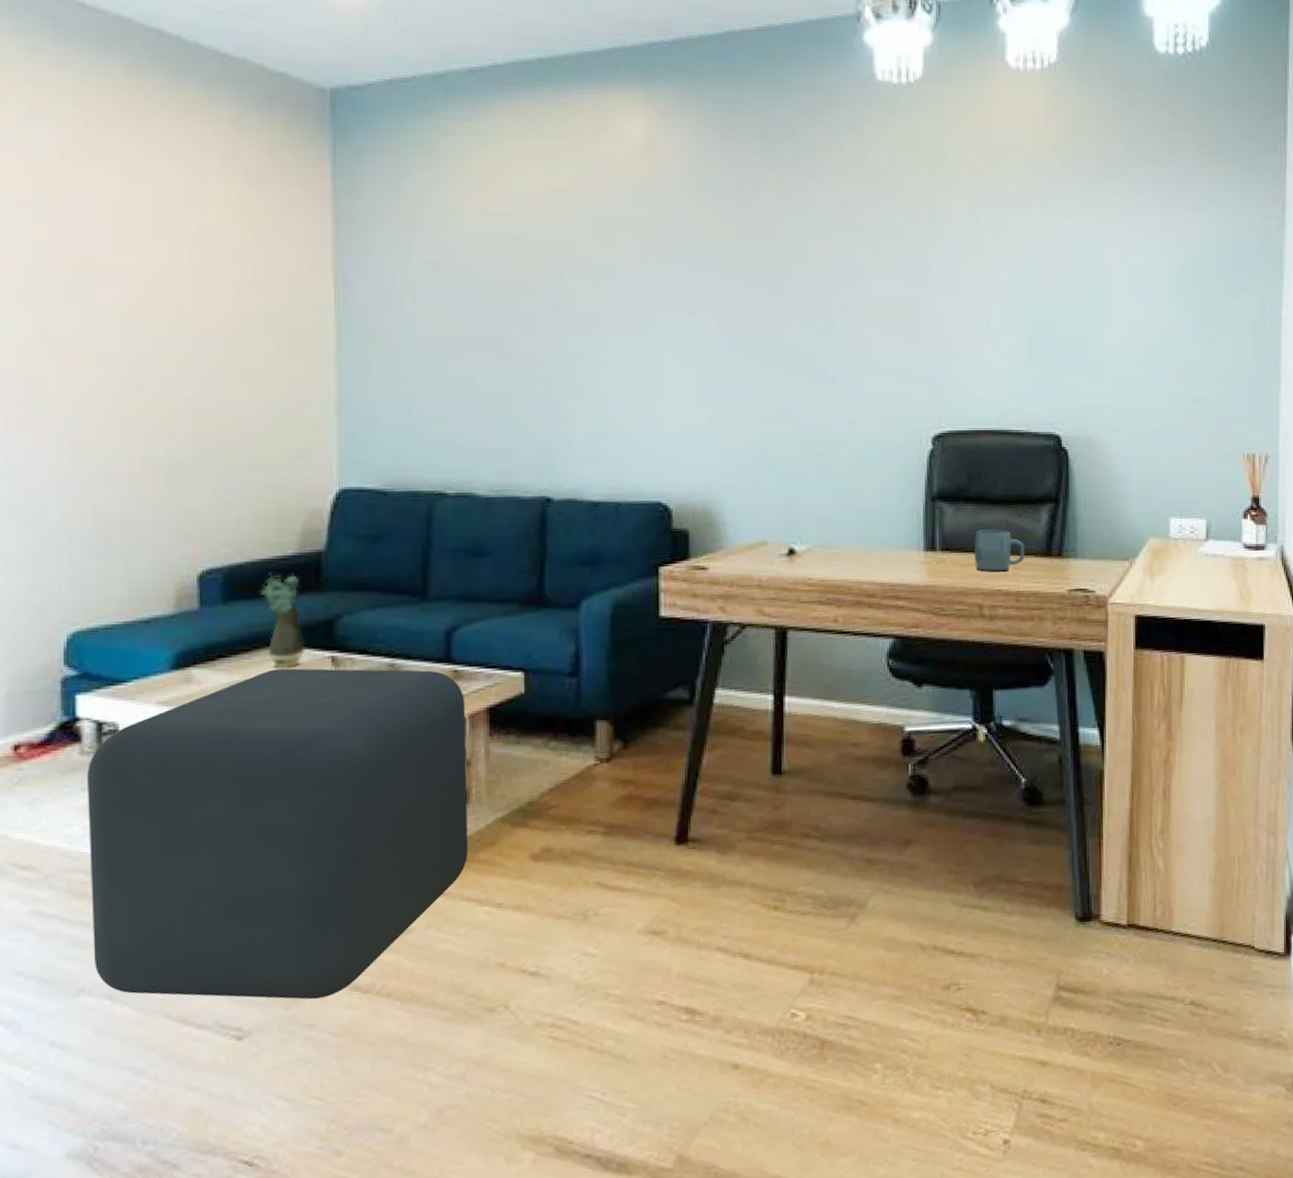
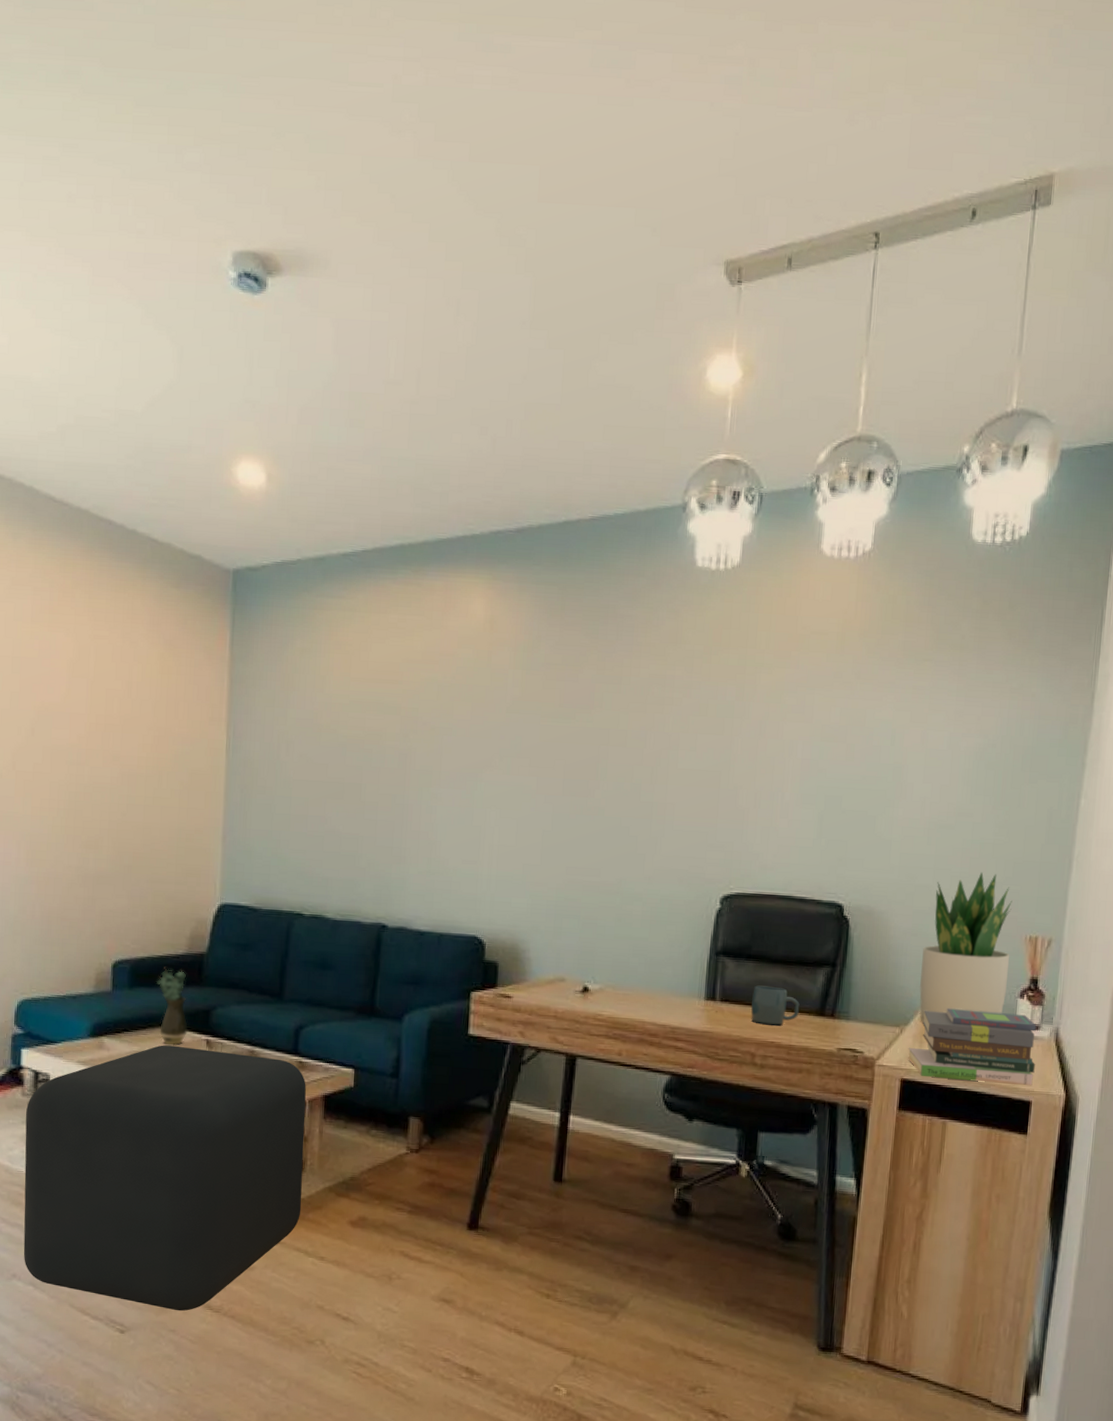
books: none [1140,535,1265,611] -> present [908,1008,1036,1086]
planter: none [1144,391,1230,553] -> present [919,872,1012,1022]

